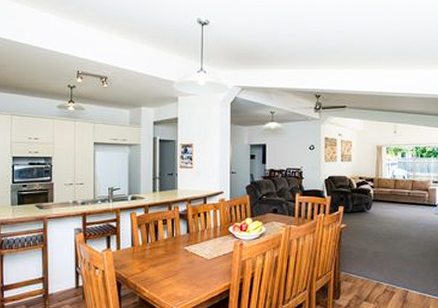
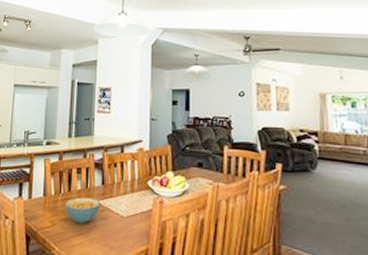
cereal bowl: none [153,245,186,268] -> present [65,197,100,224]

